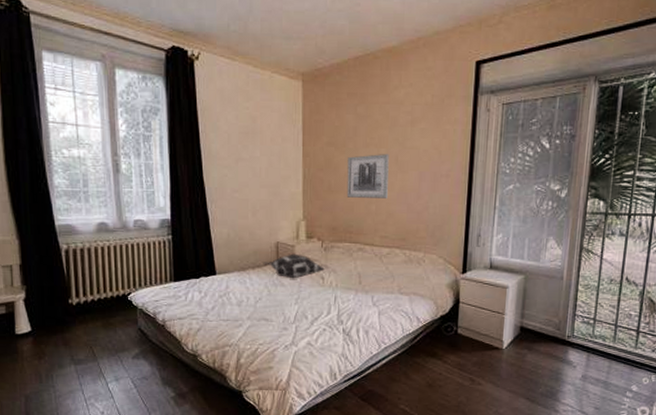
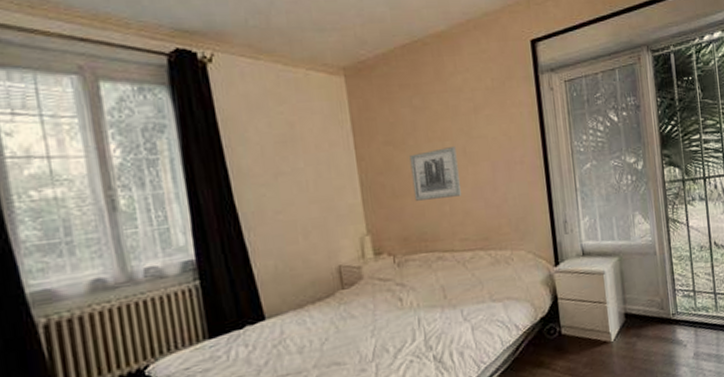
decorative pillow: present [263,253,325,278] -> none [324,275,402,307]

